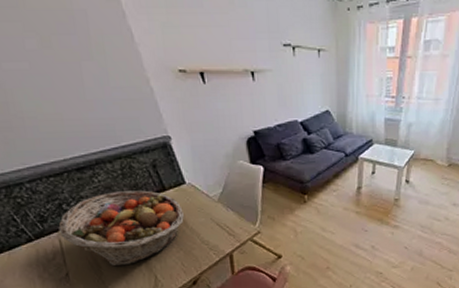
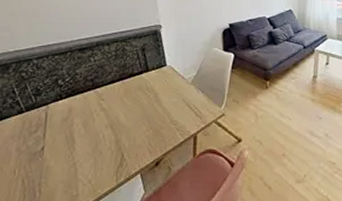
fruit basket: present [58,190,184,267] -> none [48,70,160,143]

